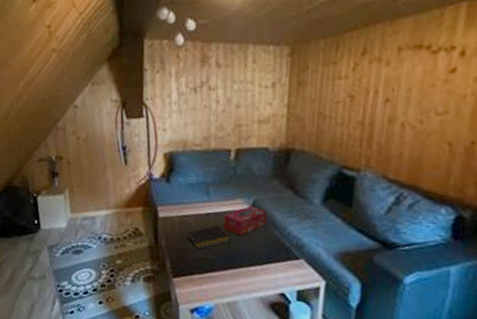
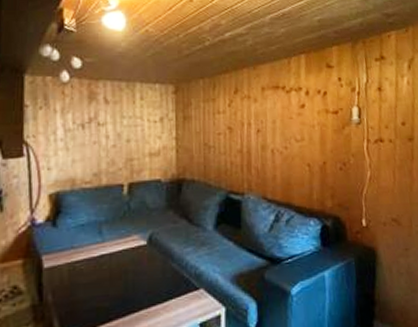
notepad: present [187,226,230,249] -> none [78,268,127,298]
tissue box: present [223,205,267,236] -> none [119,240,164,275]

